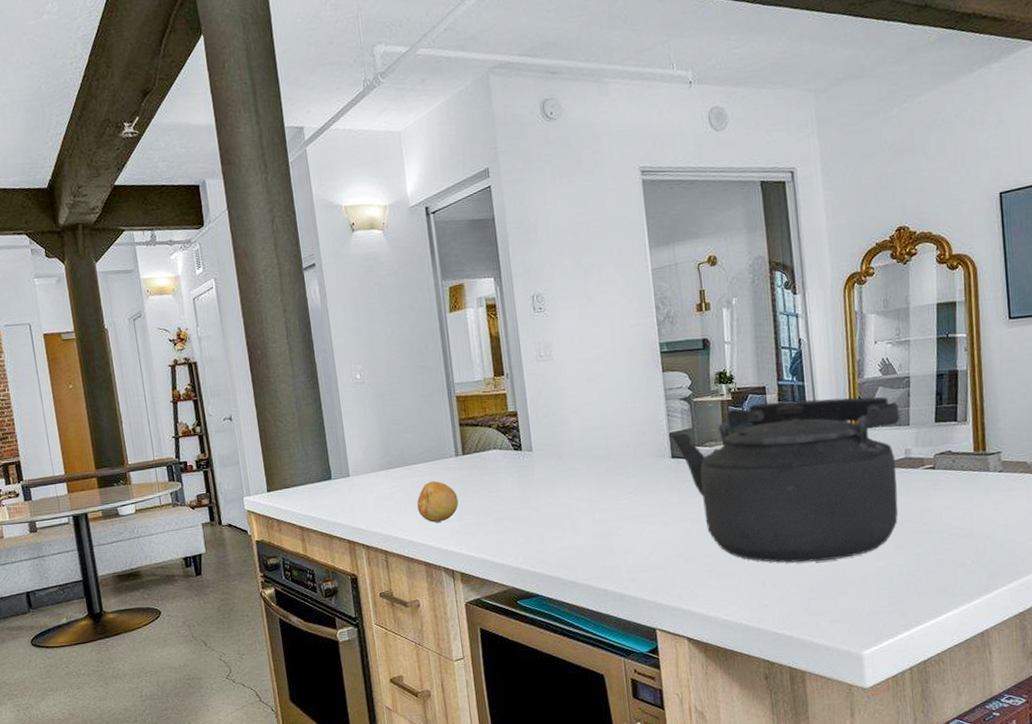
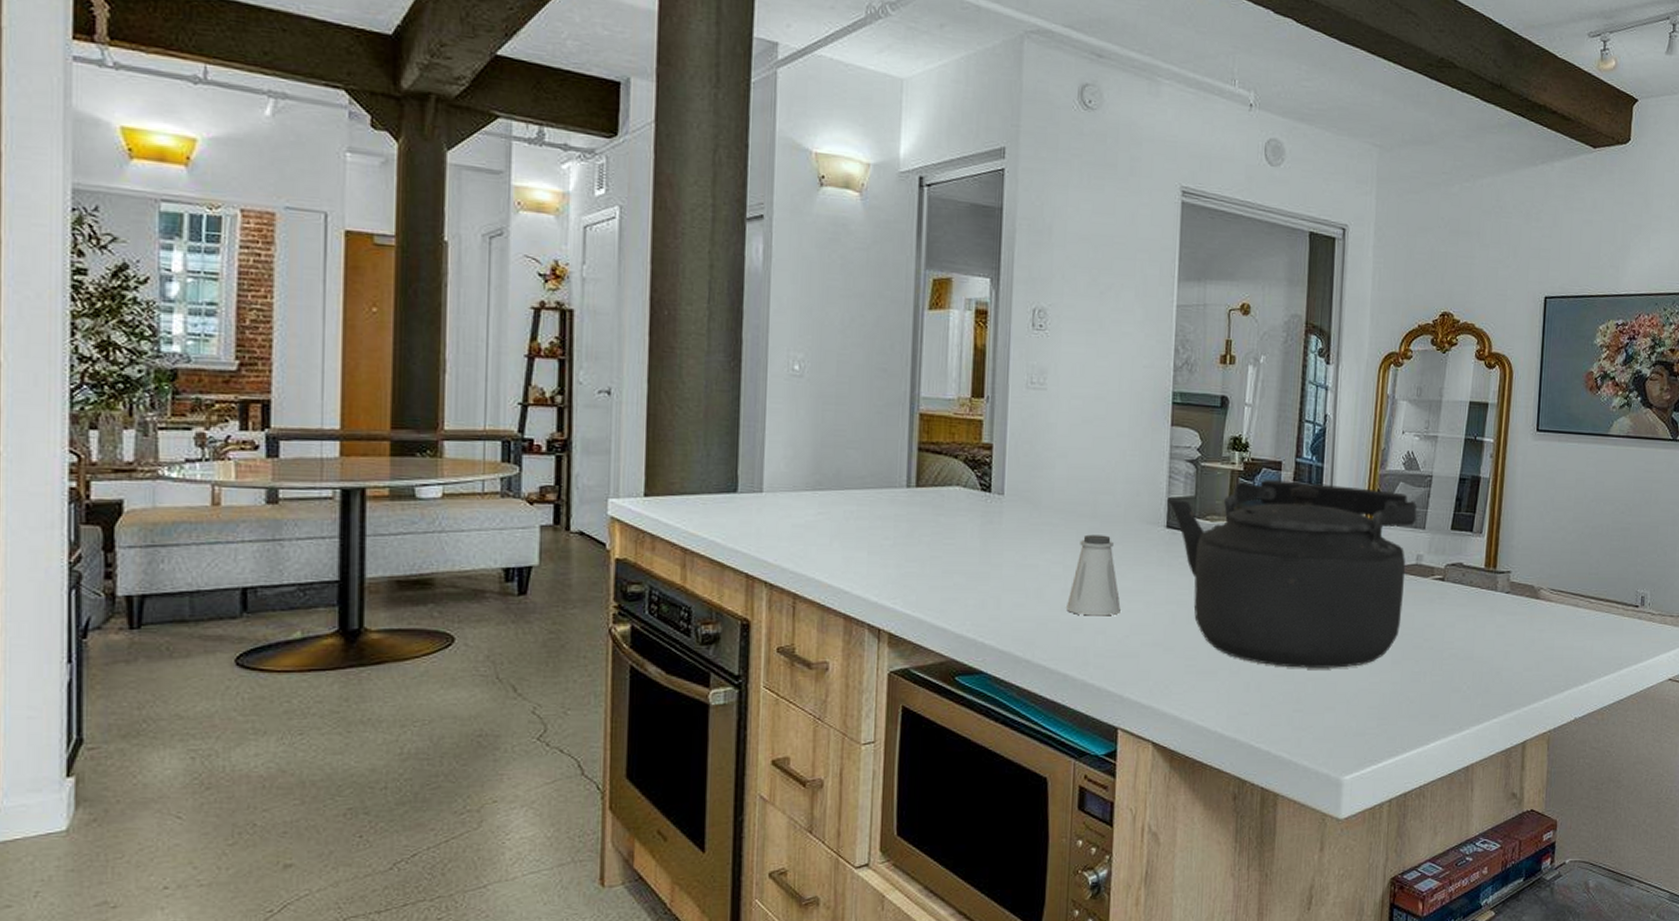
fruit: present [417,480,459,523] -> none [847,513,901,566]
saltshaker: none [597,471,643,540] -> present [1066,534,1121,616]

